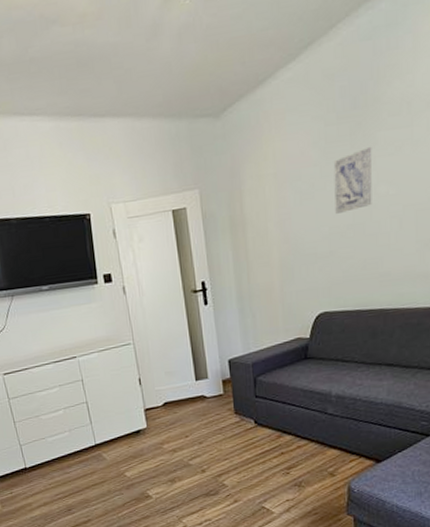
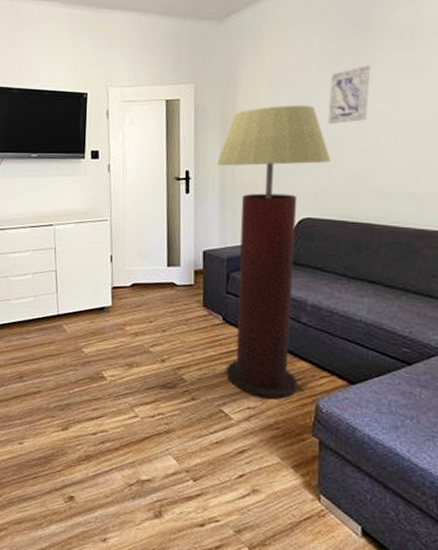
floor lamp: none [231,196,342,489] -> present [216,105,331,400]

